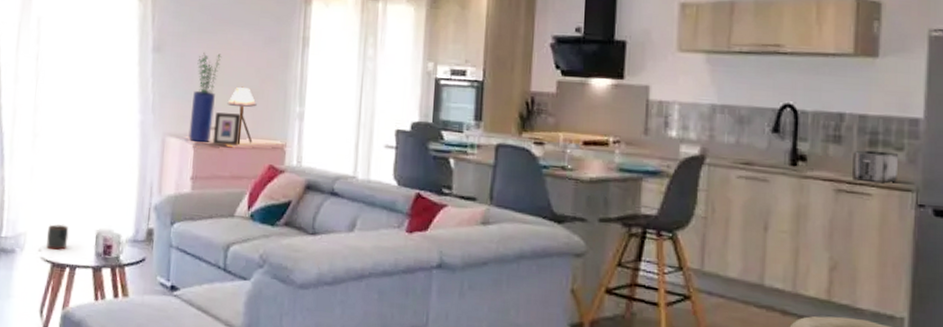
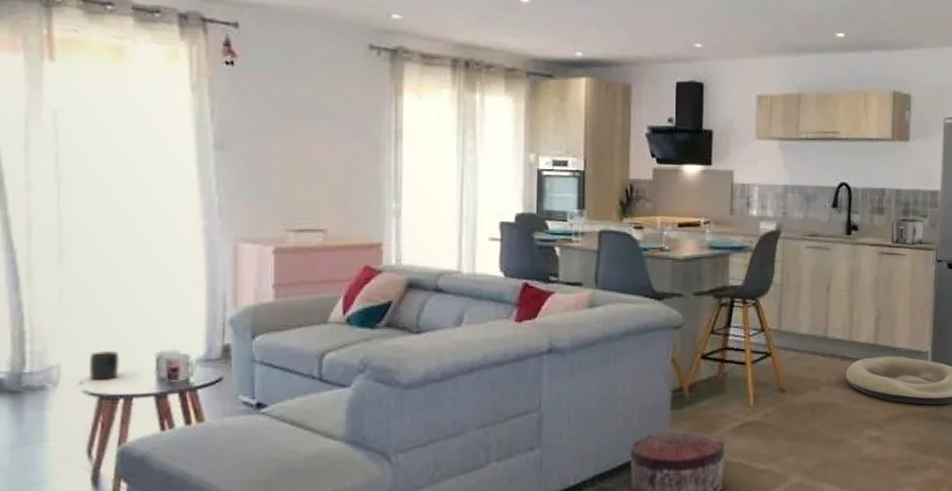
vase: present [188,53,222,142] -> none [267,149,302,246]
picture frame: present [212,112,240,146] -> none [296,213,328,248]
table lamp: present [227,86,257,145] -> none [311,184,346,246]

